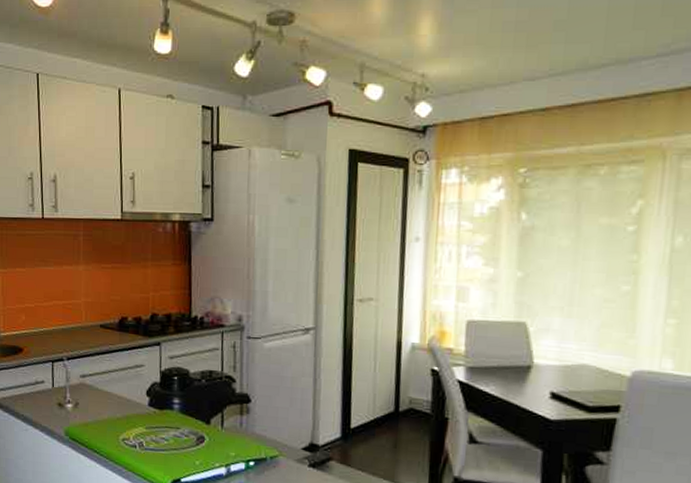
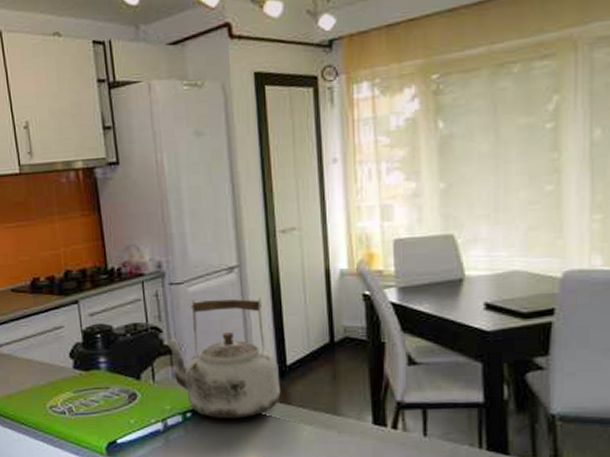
kettle: none [235,355,343,474] -> present [163,297,281,419]

